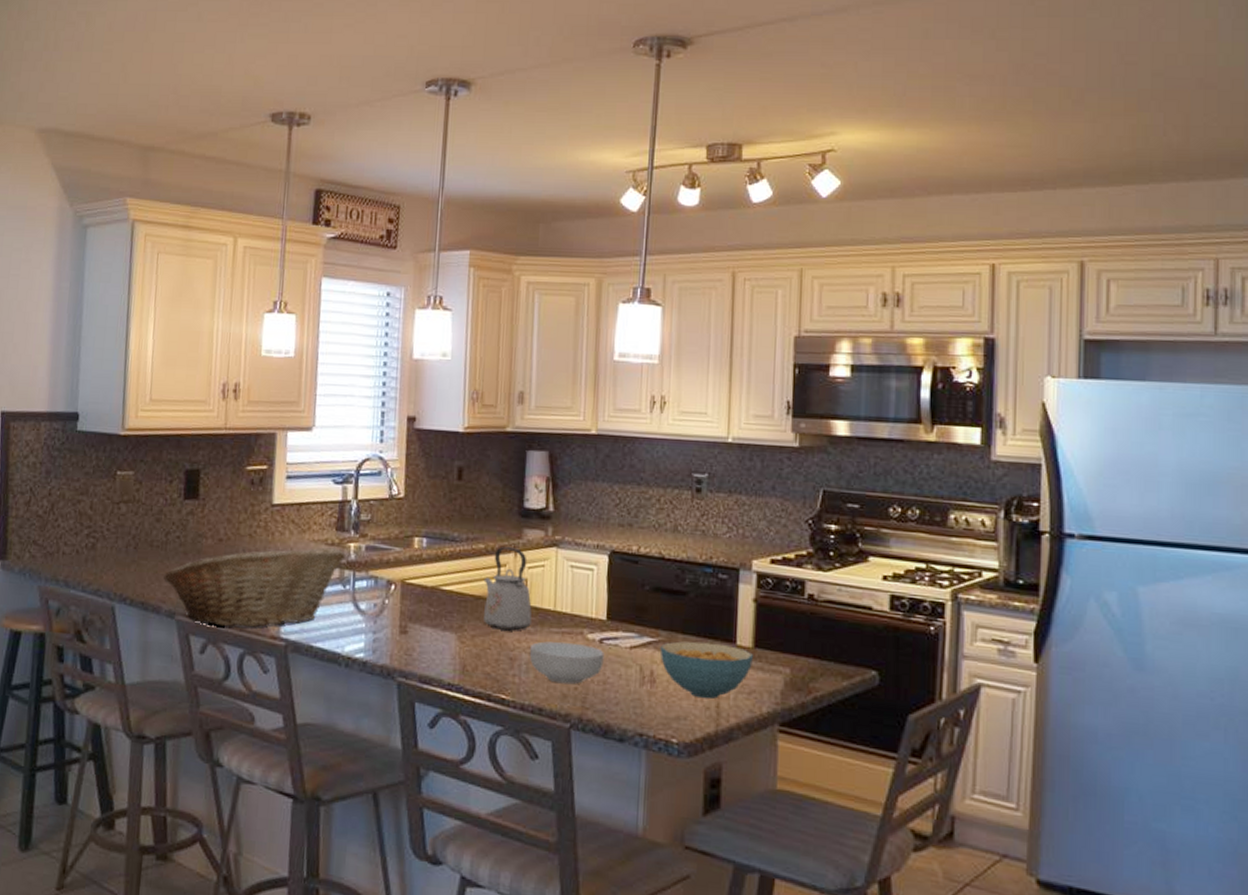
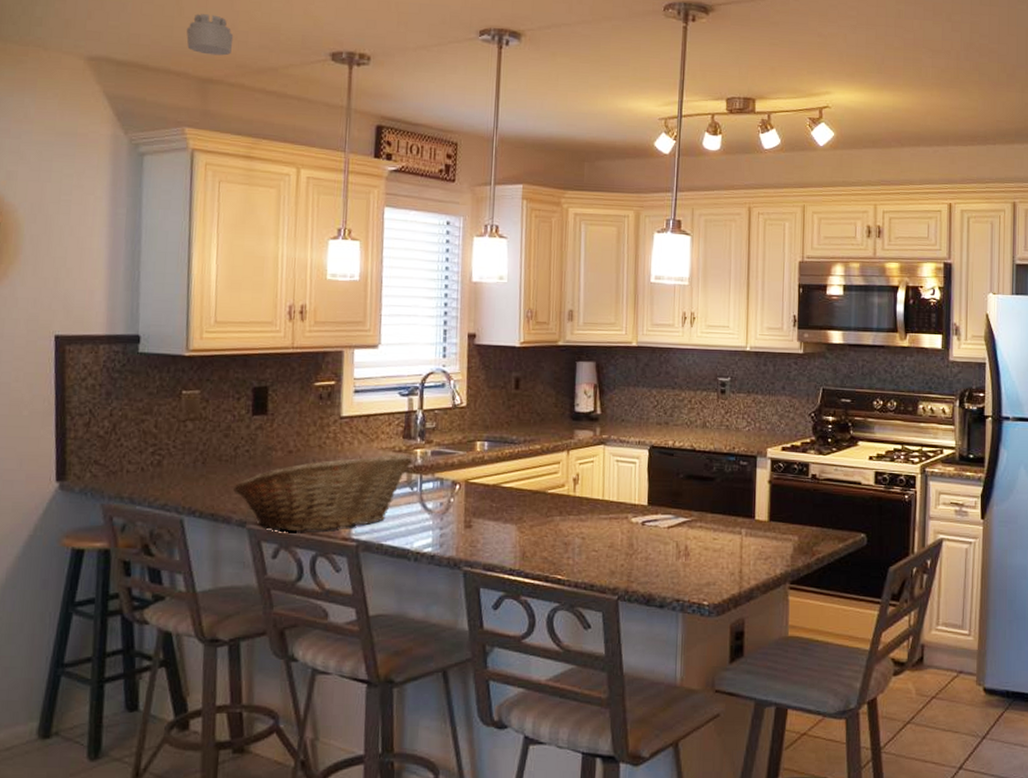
smoke detector: none [130,80,176,122] -> present [186,14,234,56]
kettle: present [483,547,532,631] -> none [540,447,583,520]
cereal bowl: present [529,641,604,685] -> none [581,526,646,562]
cereal bowl: present [659,641,753,699] -> none [692,519,768,566]

